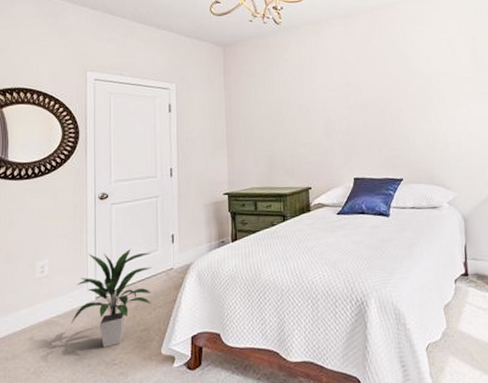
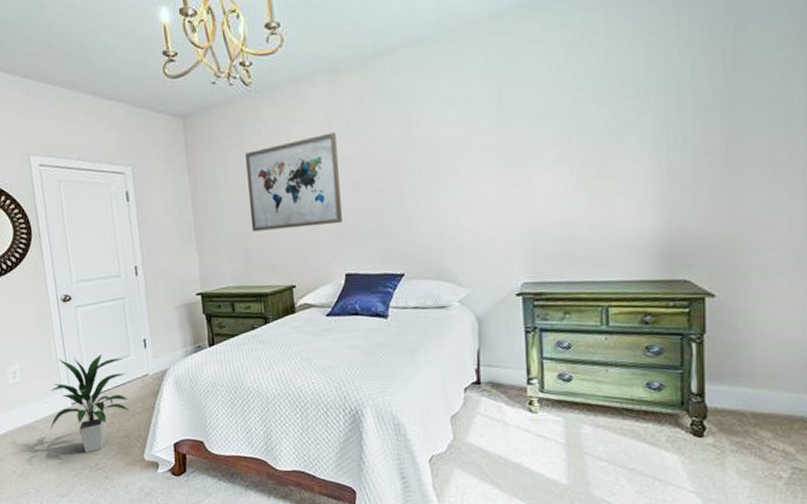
wall art: none [274,63,352,141] -> present [245,132,342,232]

